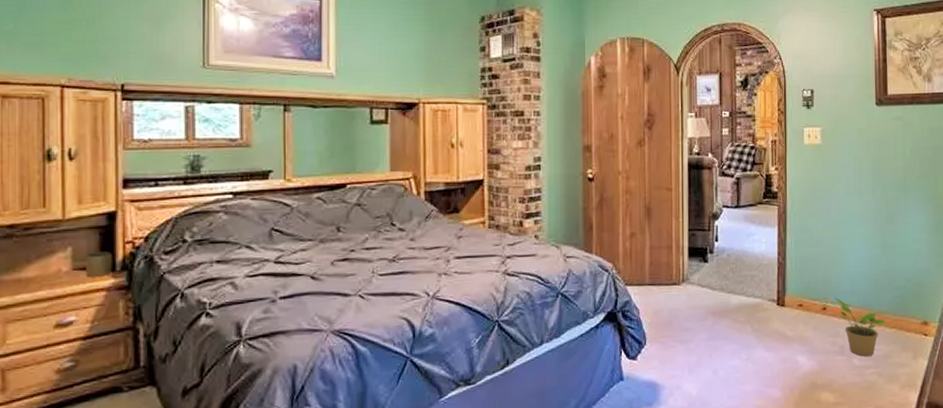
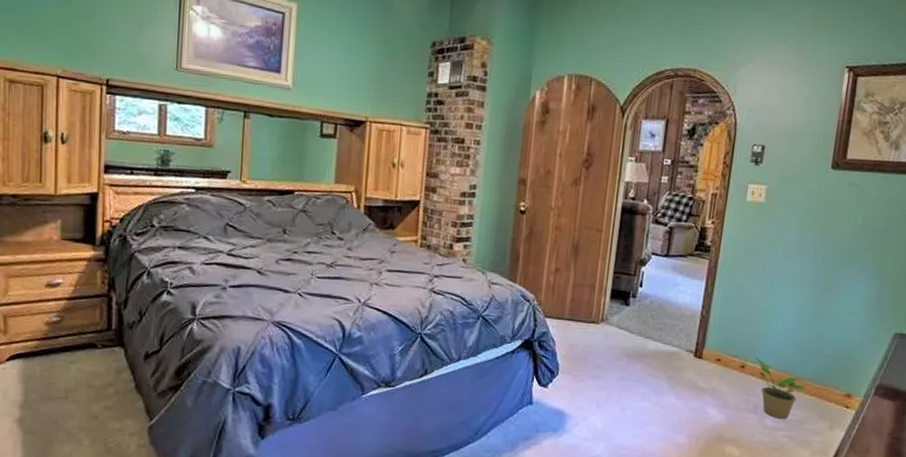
mug: present [84,251,114,277] -> none [71,226,94,249]

